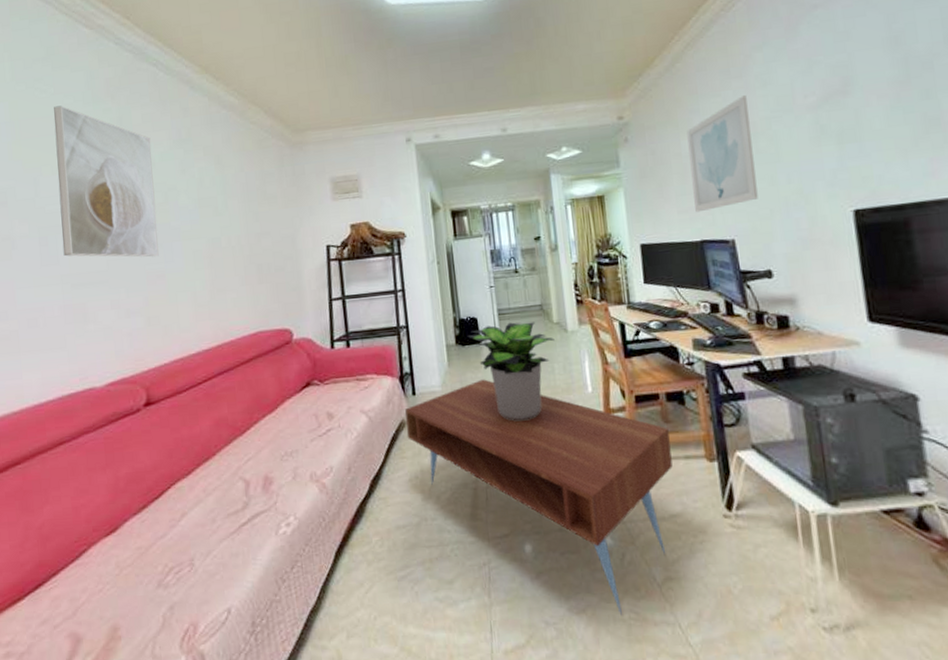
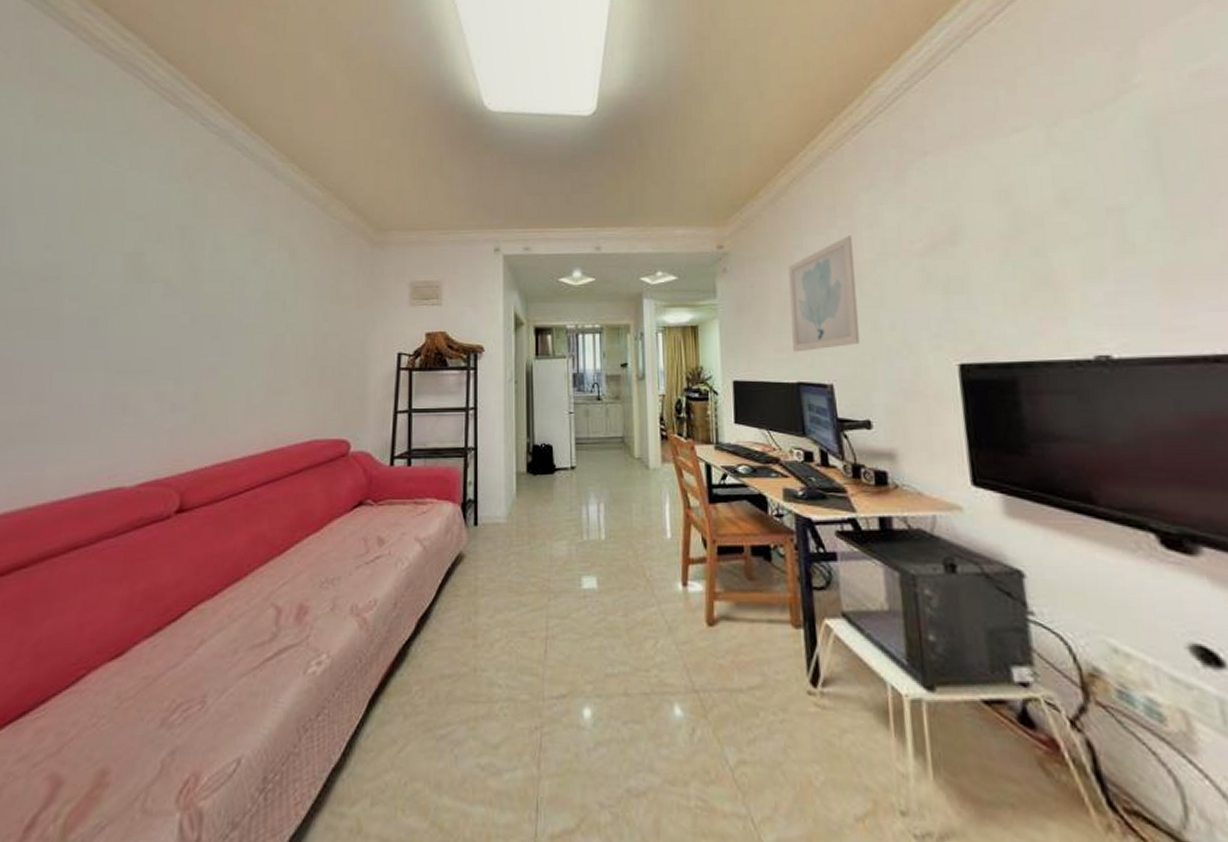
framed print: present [54,105,159,257] -> none [112,181,224,349]
coffee table: present [405,379,673,616] -> none [463,514,754,803]
potted plant: present [467,321,555,421] -> none [540,453,634,565]

